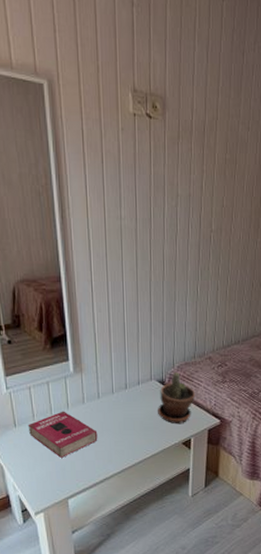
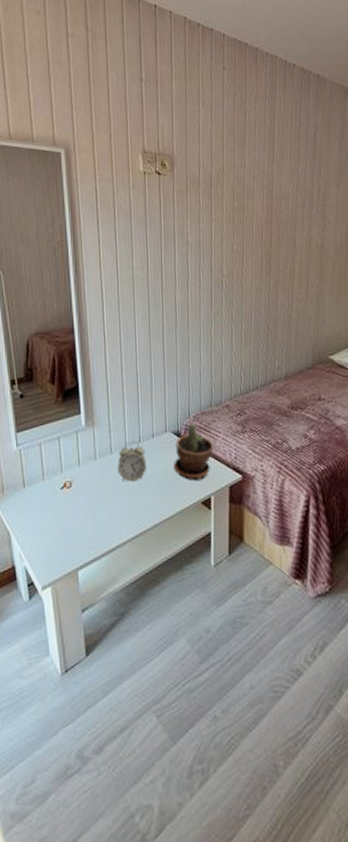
book: present [28,411,98,458] -> none [37,468,110,522]
alarm clock: none [104,387,132,424] -> present [117,441,146,482]

